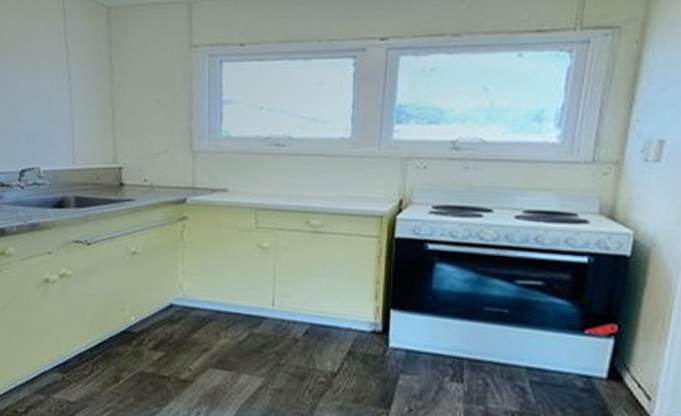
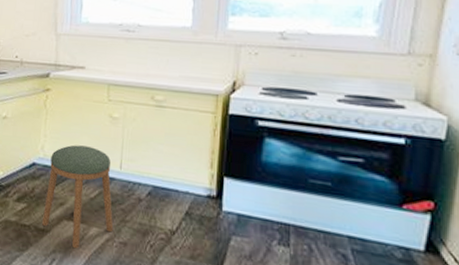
stool: none [183,281,267,400] -> present [41,144,114,249]

